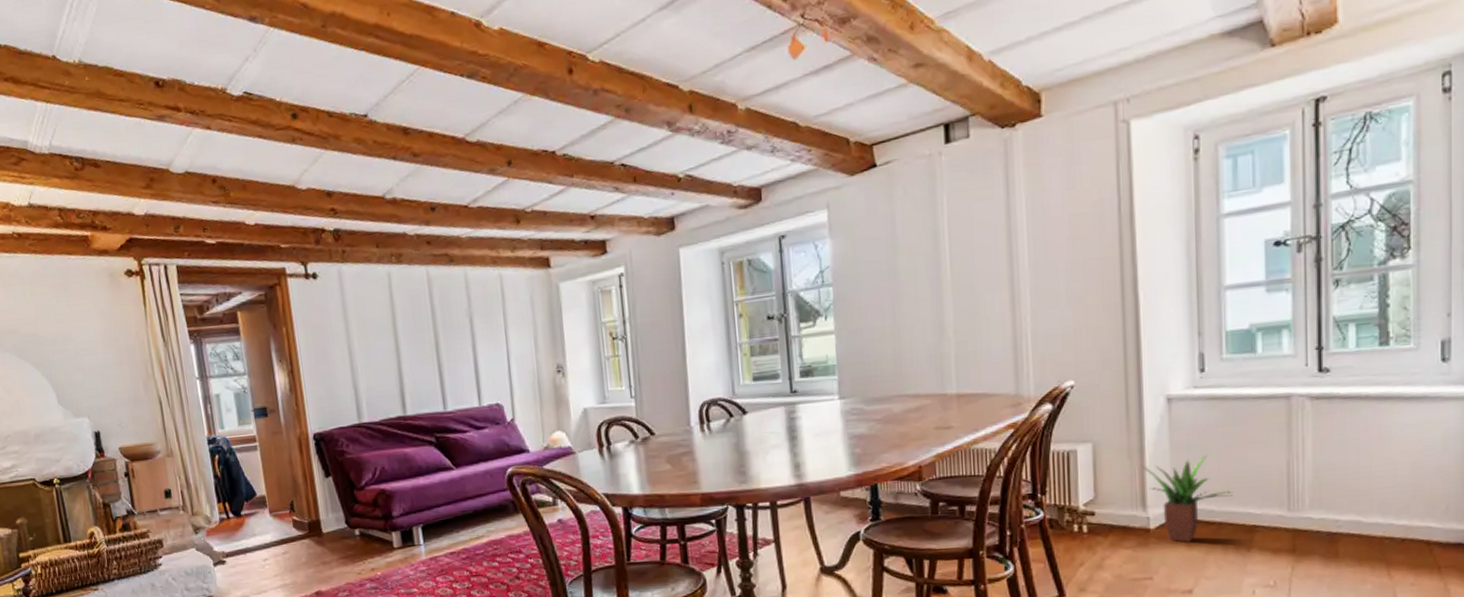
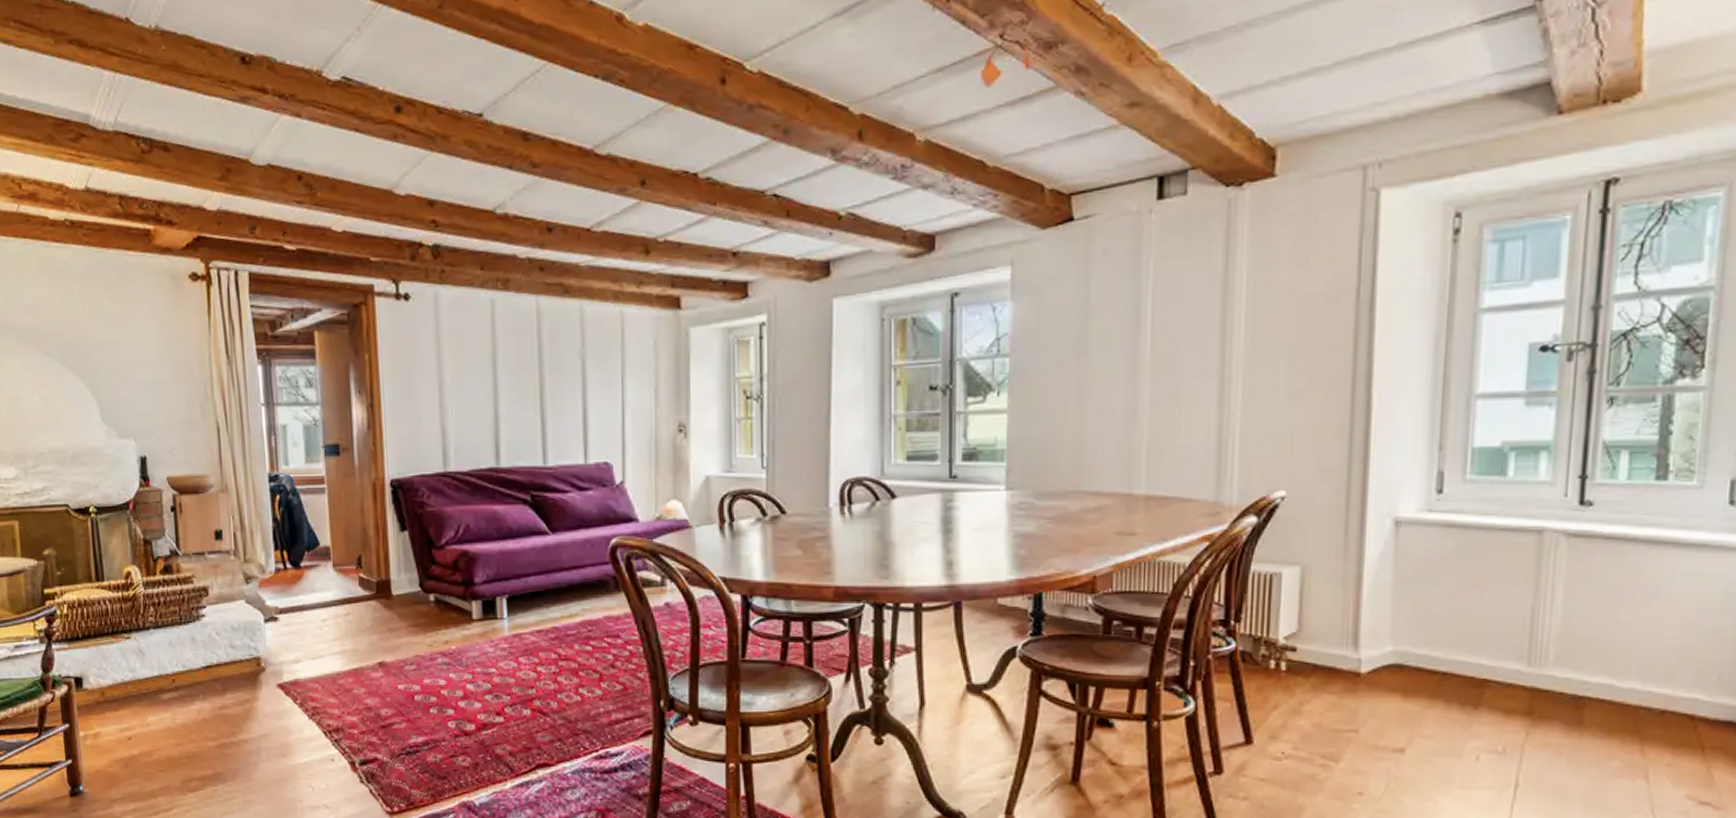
potted plant: present [1142,454,1233,544] -> none [1358,590,1464,694]

